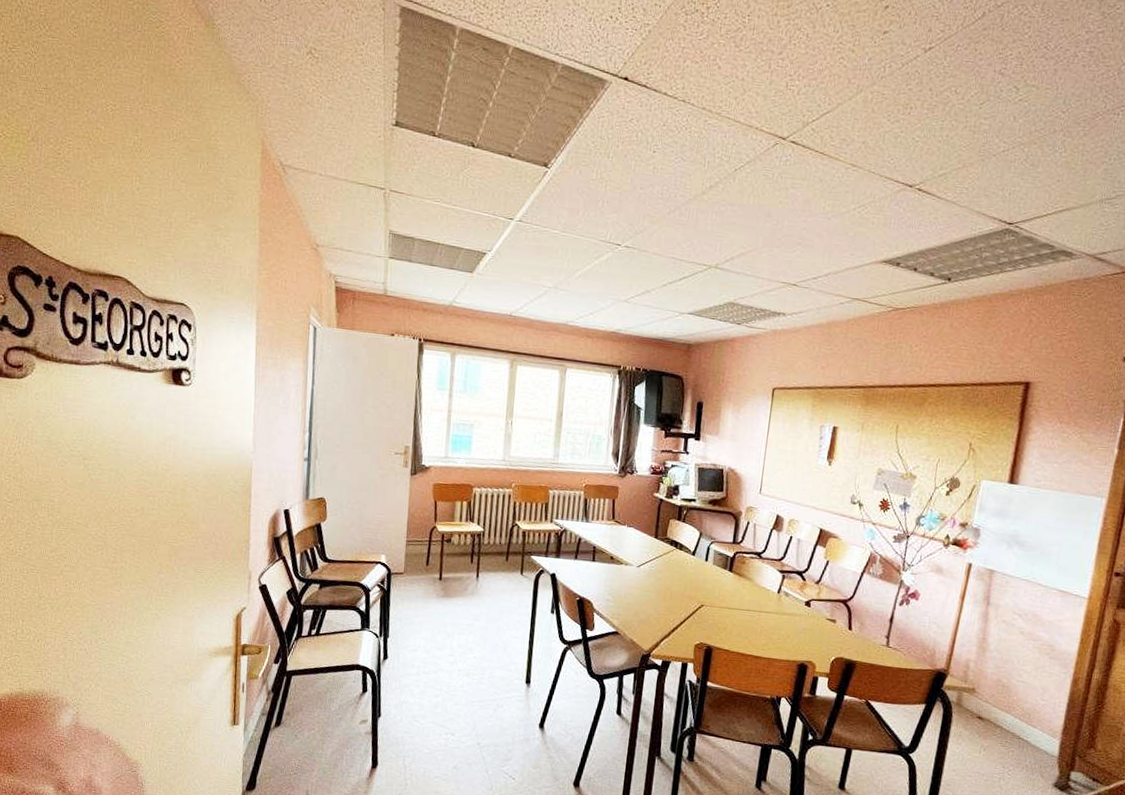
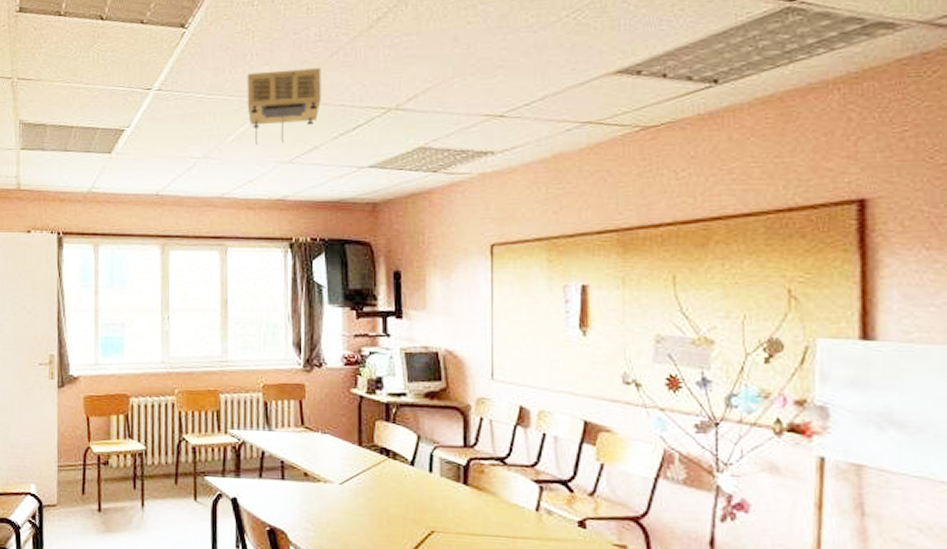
projector: none [595,218,660,284] -> present [247,68,321,145]

